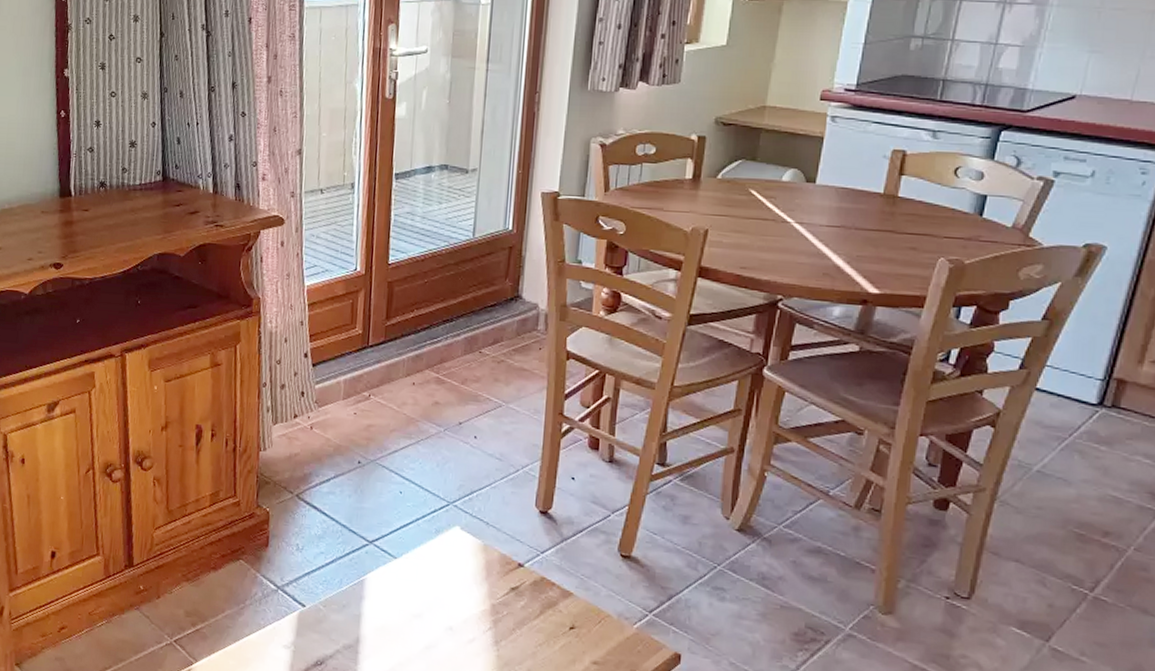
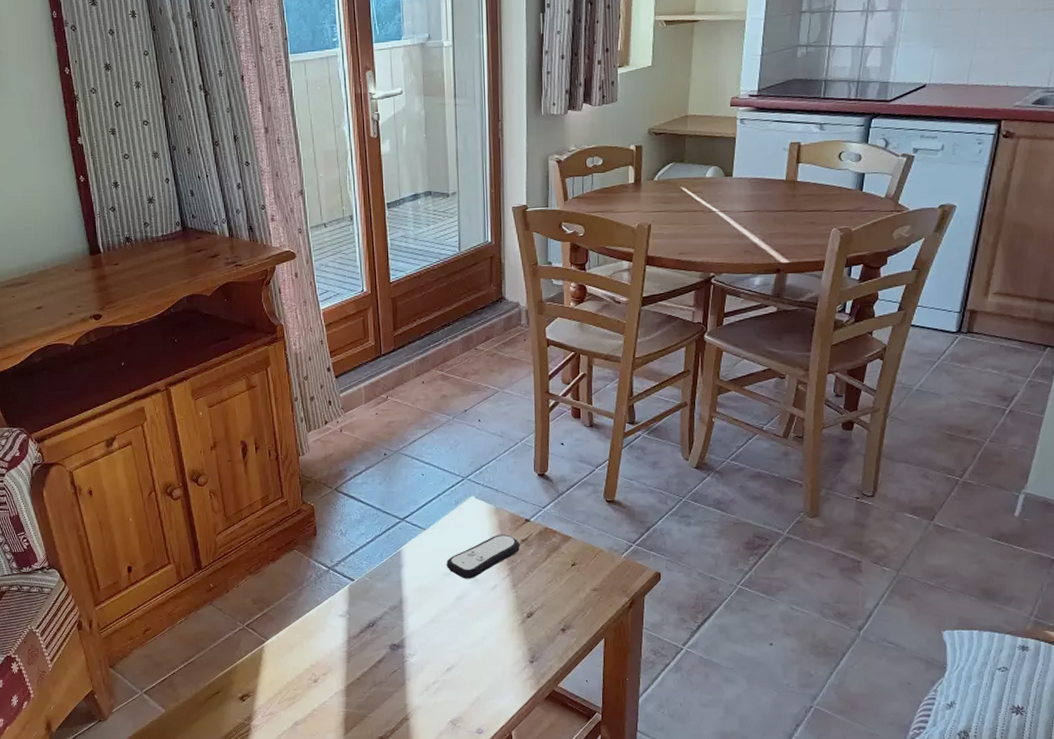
remote control: none [416,577,509,627] -> present [446,534,521,579]

